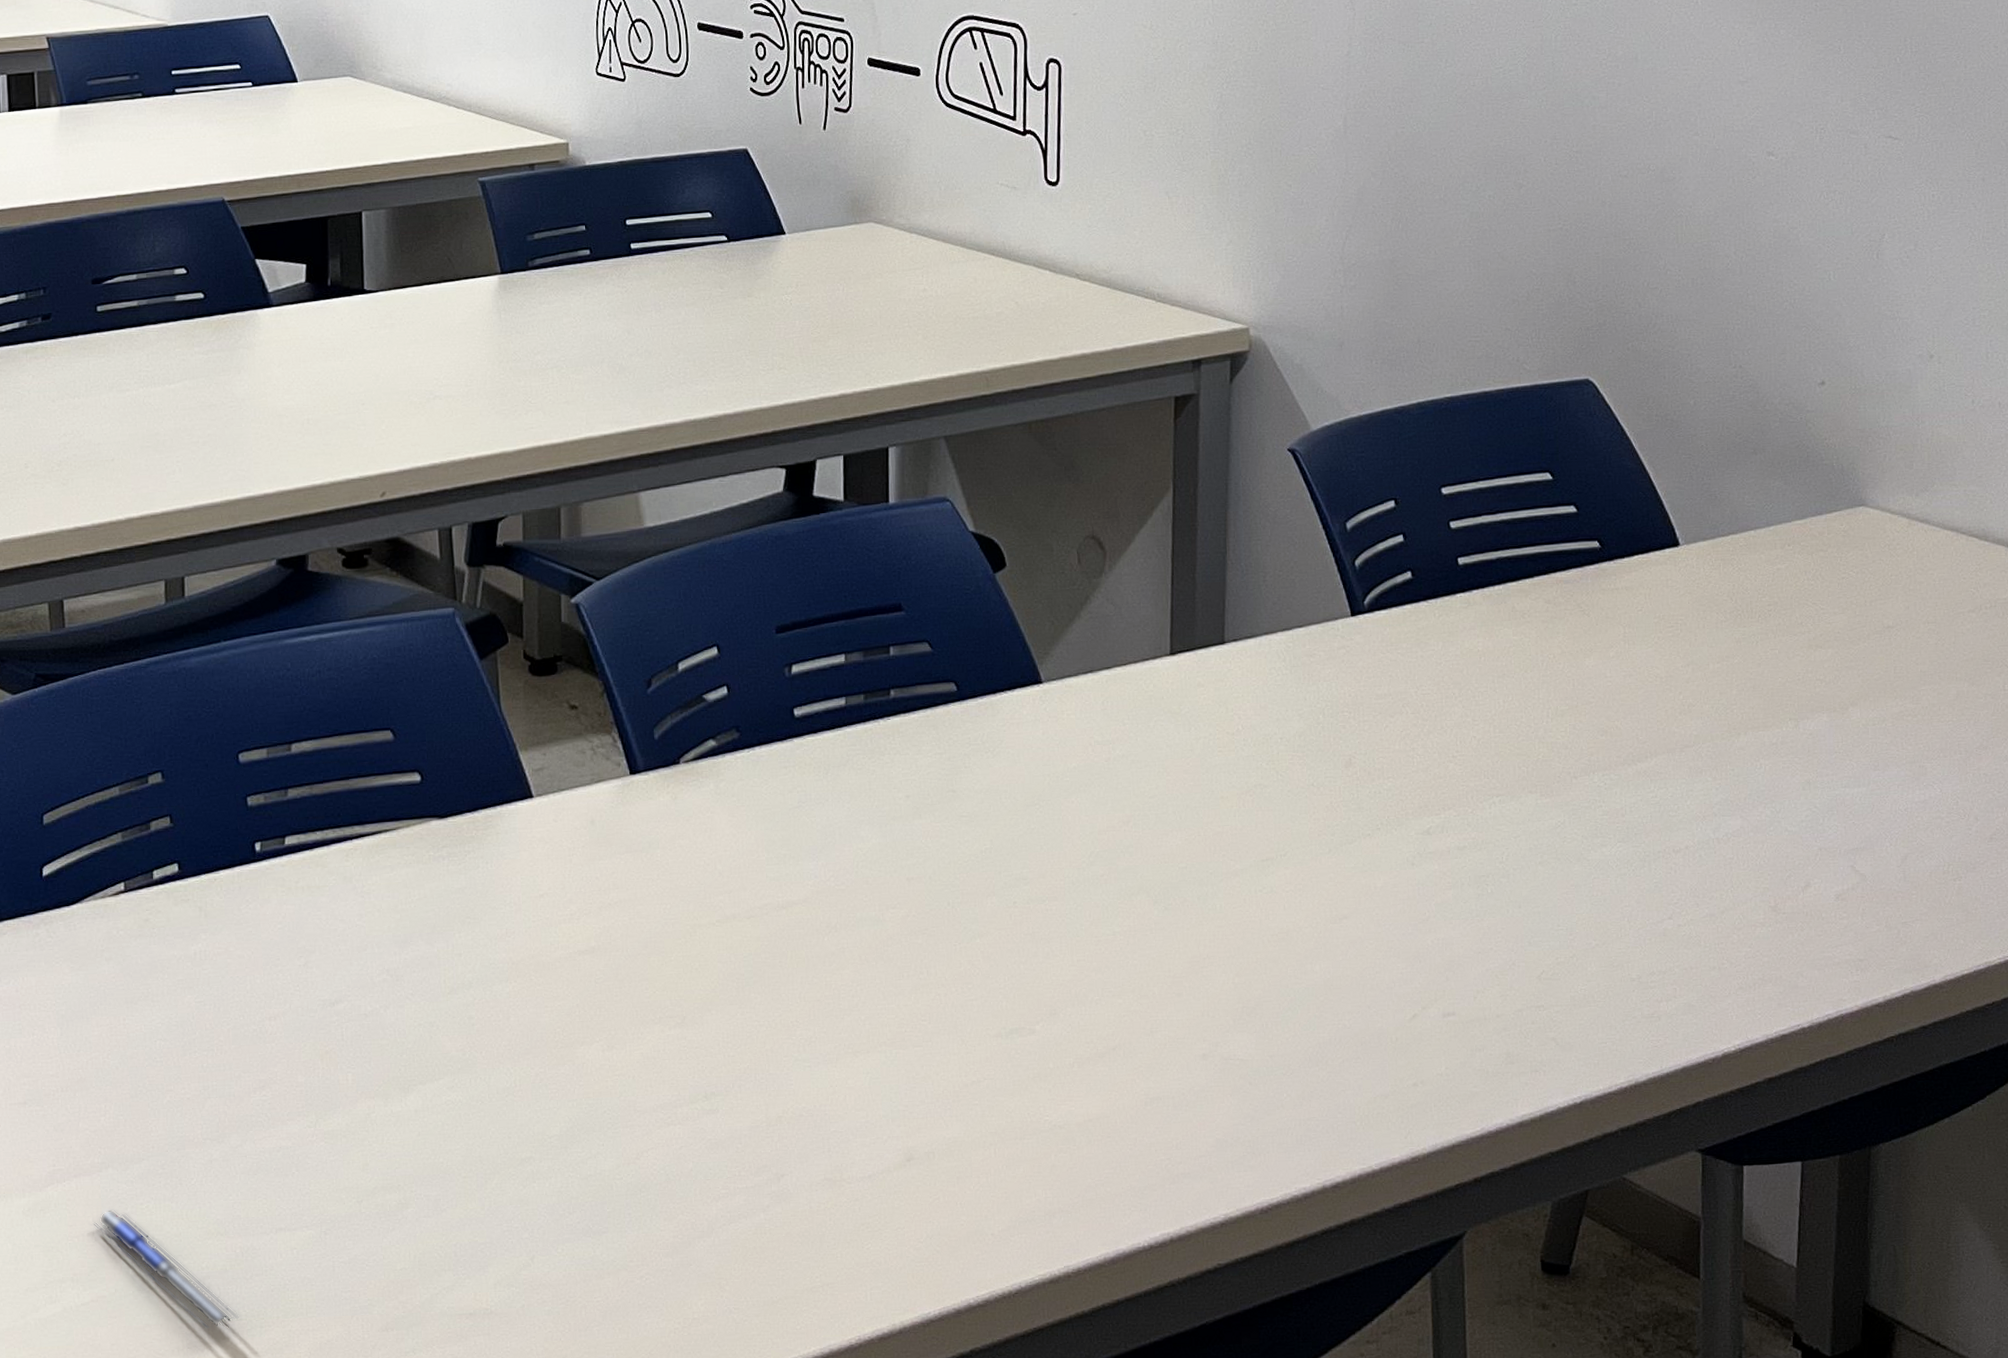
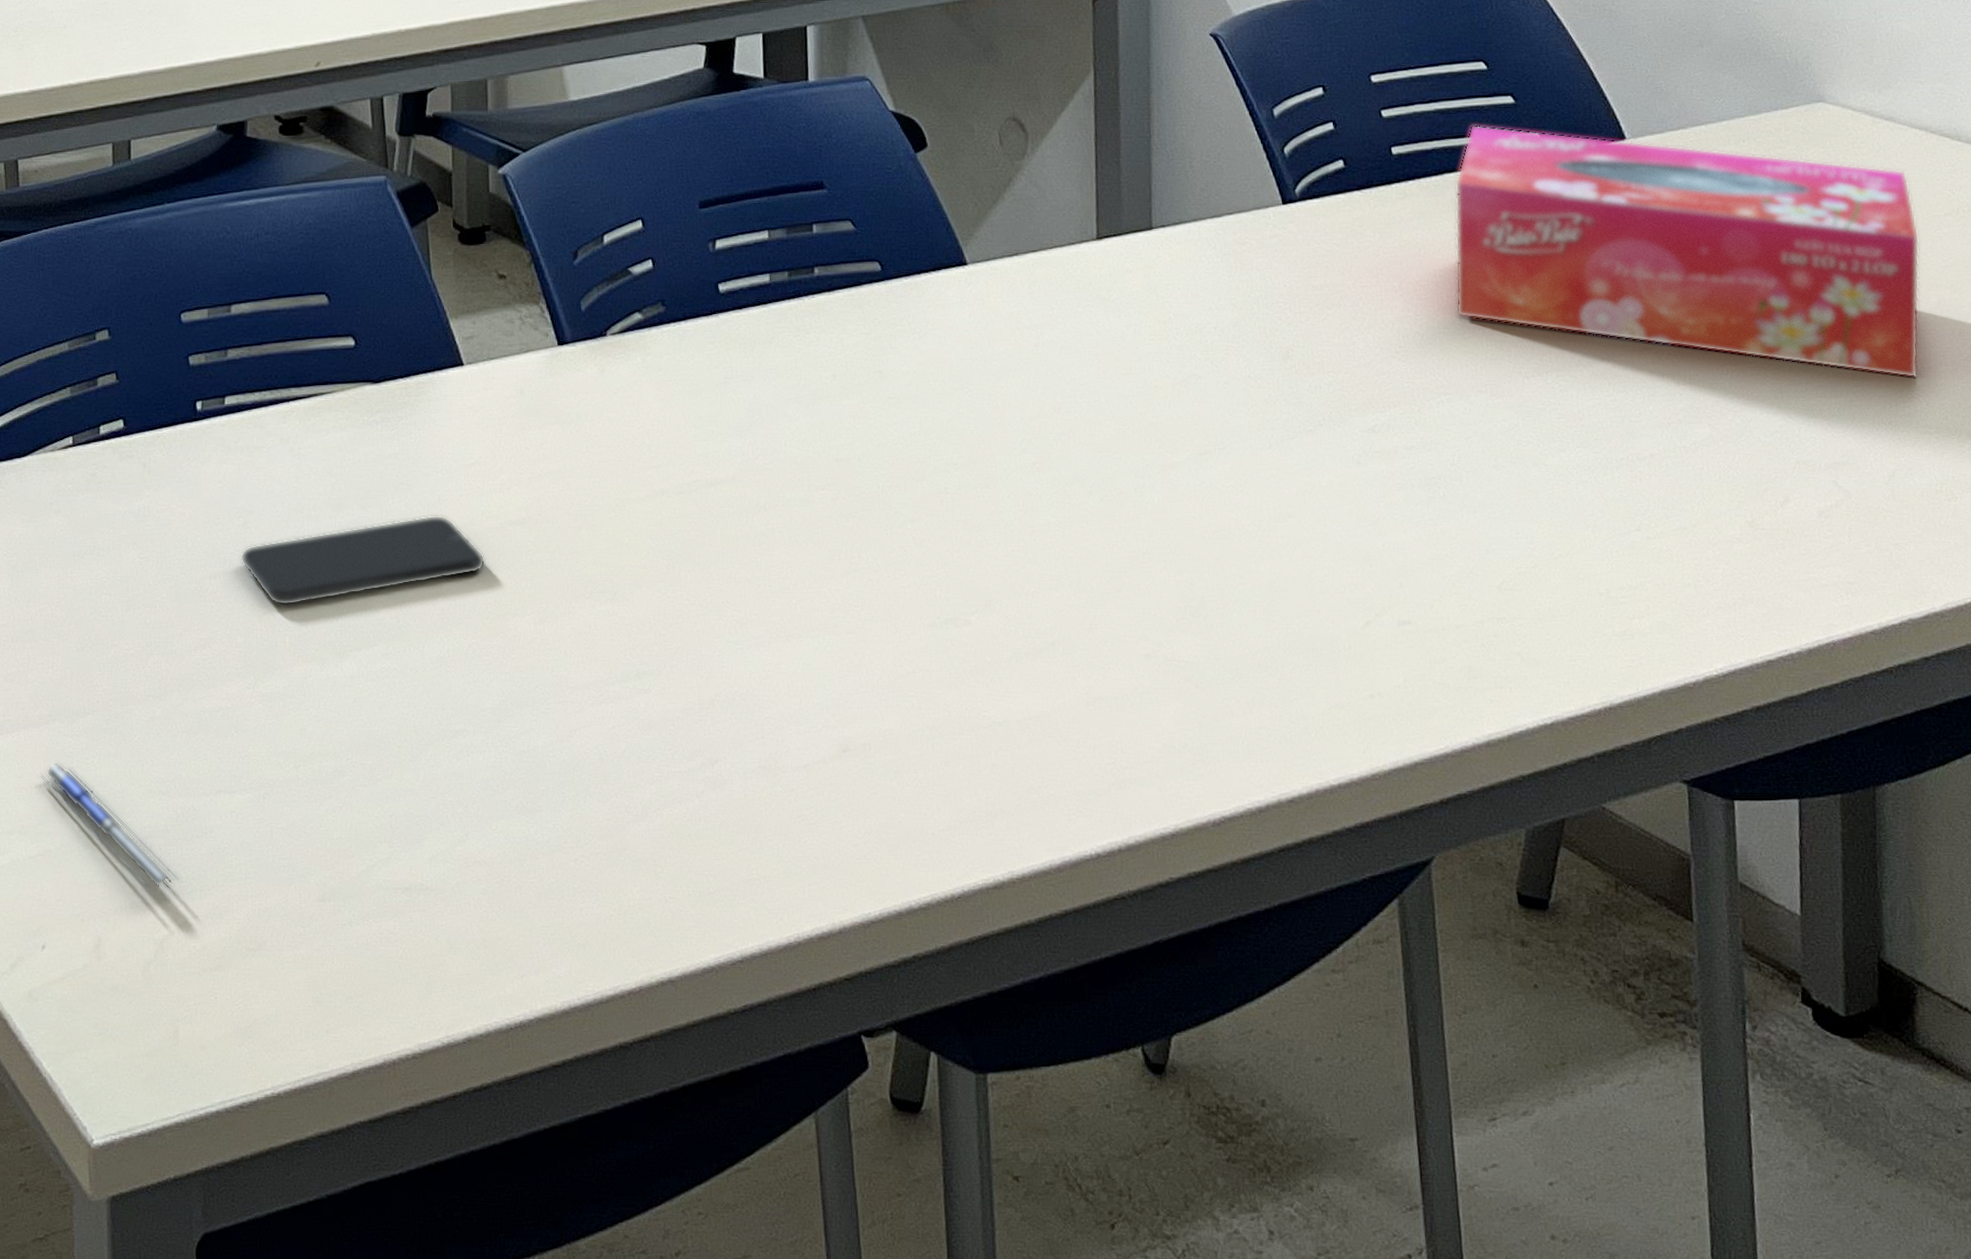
smartphone: none [301,947,554,1044] -> present [240,515,486,606]
tissue box: none [1511,534,1945,768] -> present [1455,125,1920,379]

